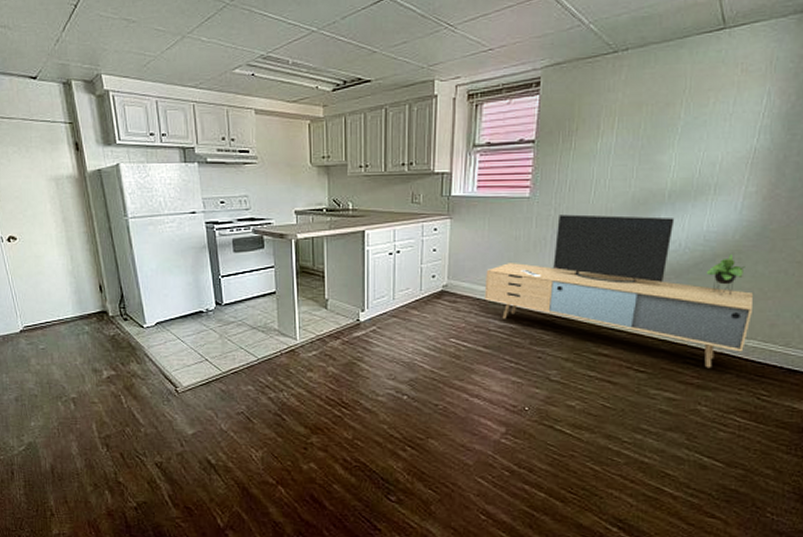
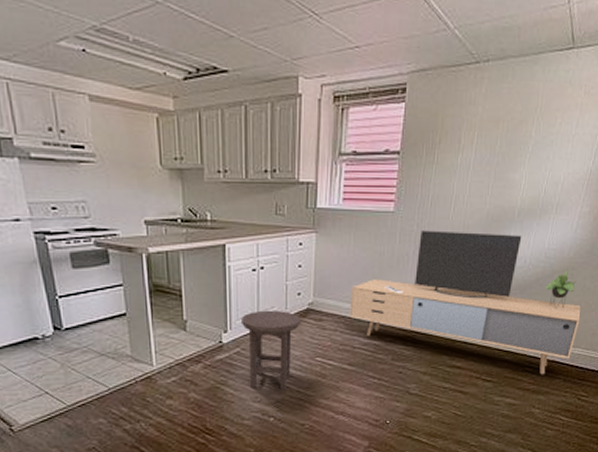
stool: none [378,291,435,369] -> present [242,310,301,390]

